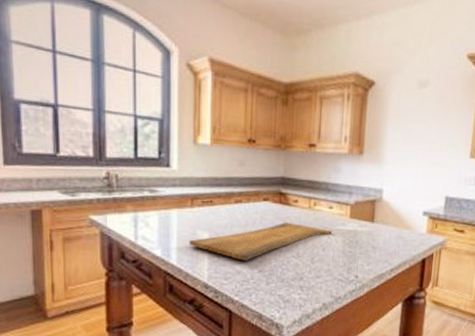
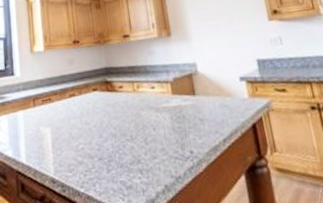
cutting board: present [188,221,332,261] -> none [34,107,159,151]

